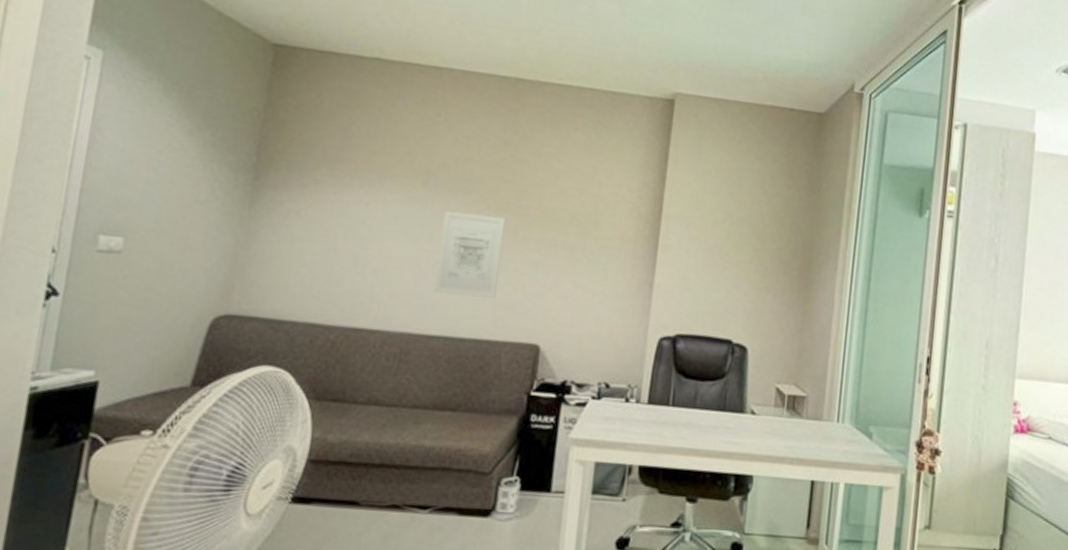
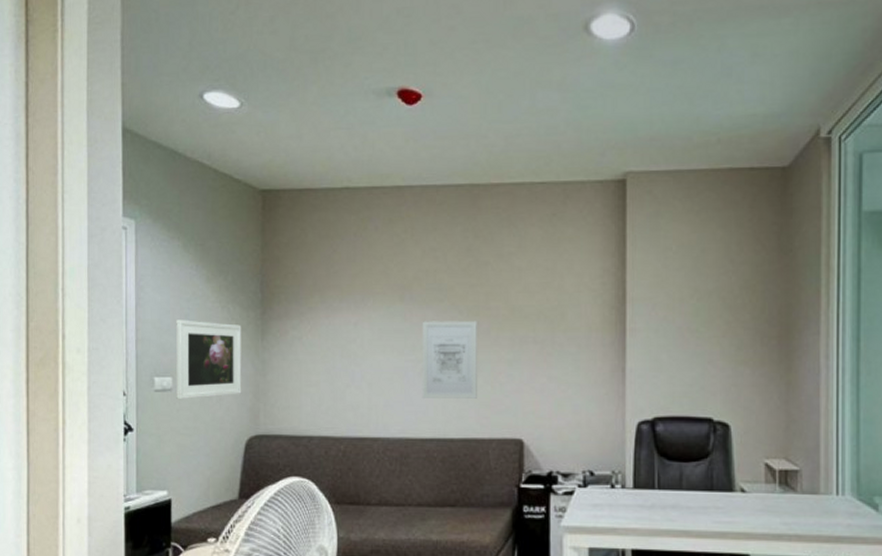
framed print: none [126,172,226,267] -> present [176,320,242,400]

